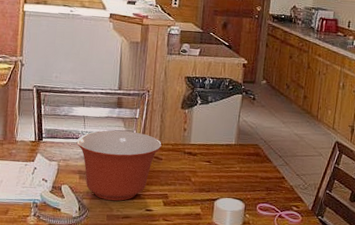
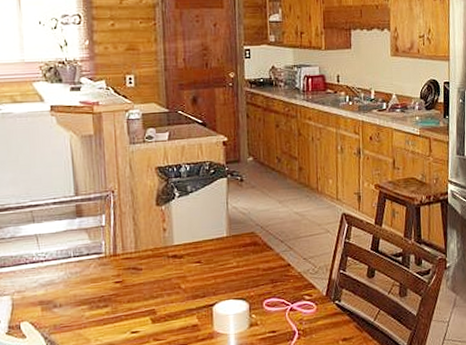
mixing bowl: present [76,130,162,201] -> none [31,242,139,330]

